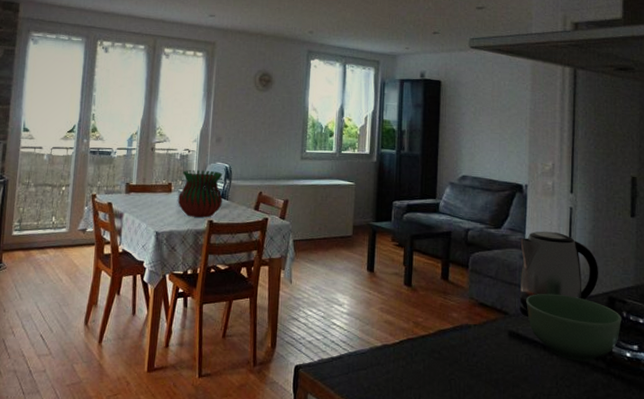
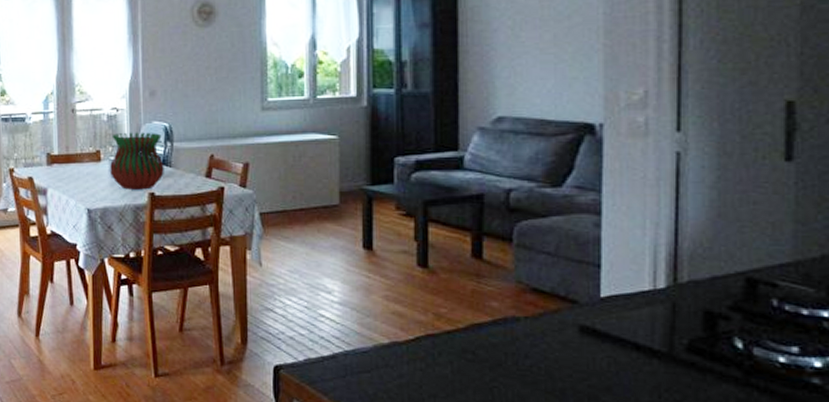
kettle: present [519,231,599,317] -> none [594,187,729,306]
bowl: present [526,293,621,362] -> none [606,274,769,369]

